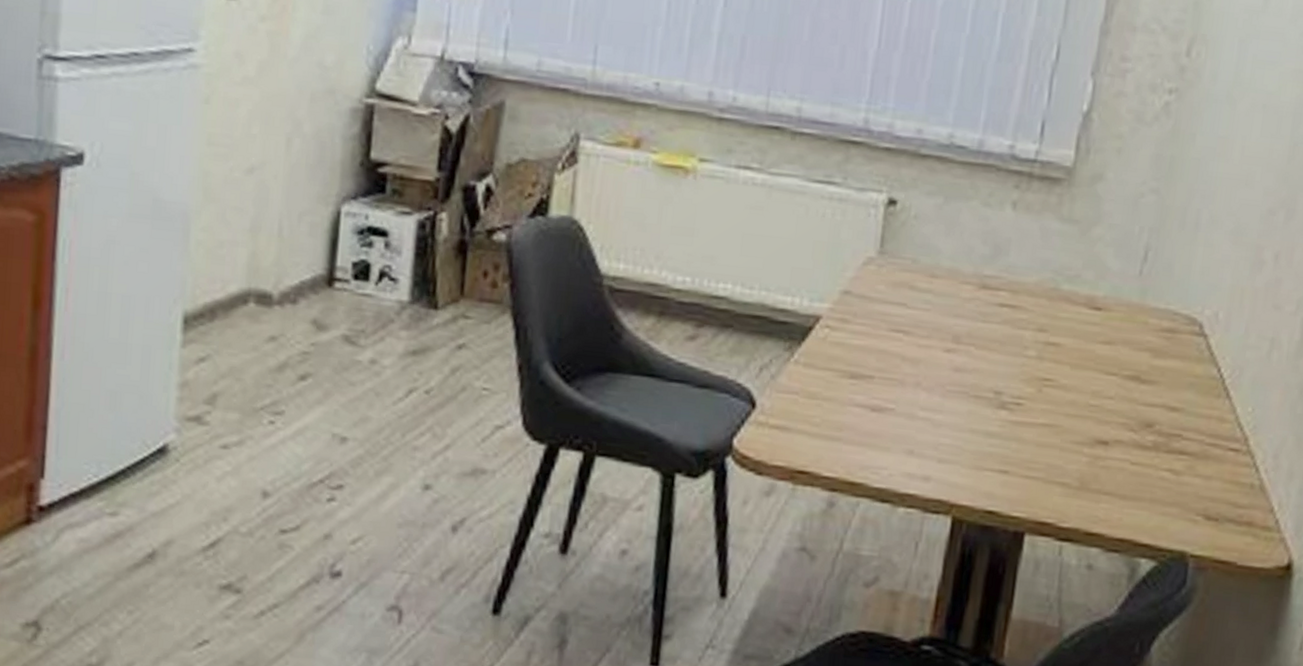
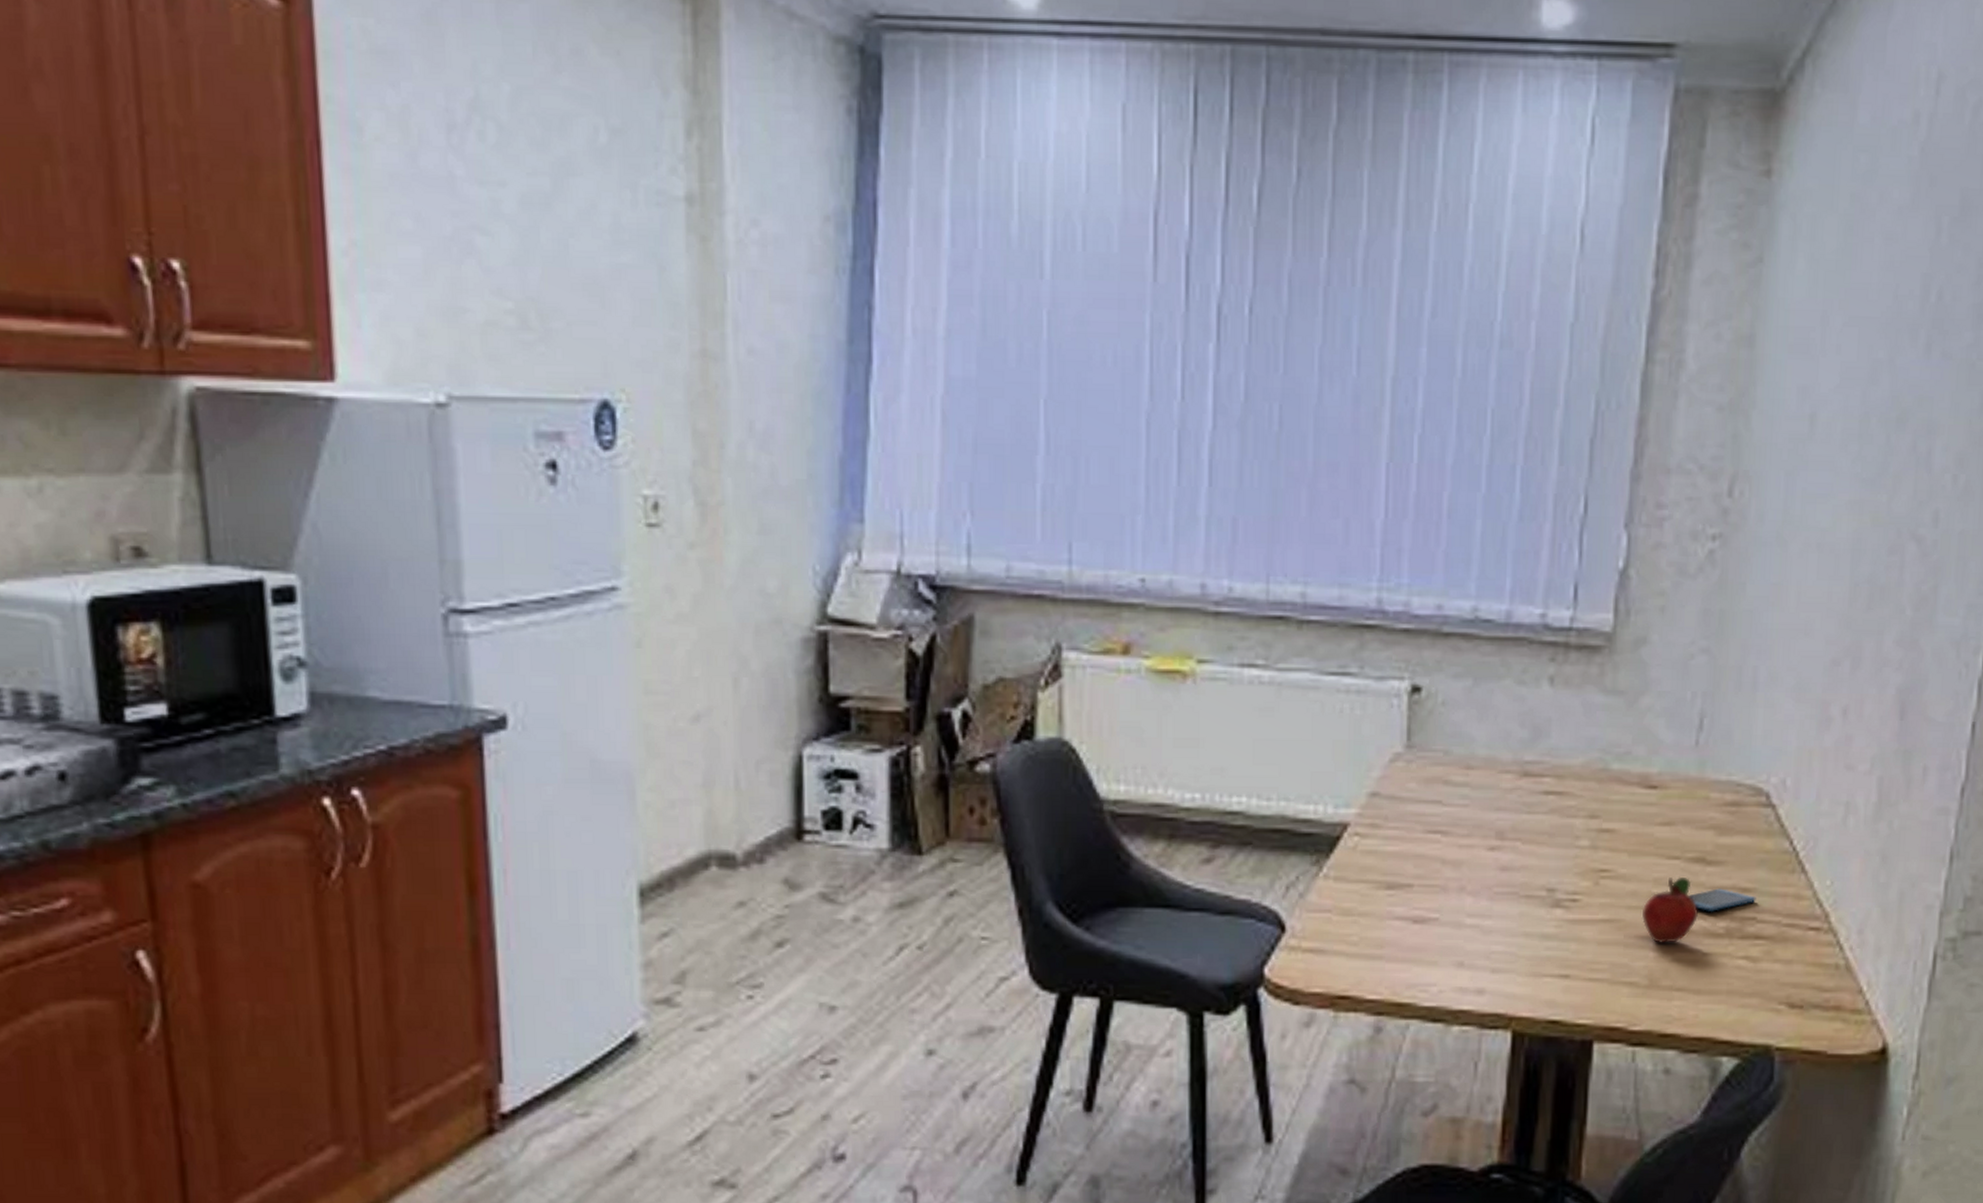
fruit: none [1077,391,1131,450] -> present [1641,876,1699,943]
smartphone: none [1122,405,1184,427] -> present [1688,888,1756,913]

